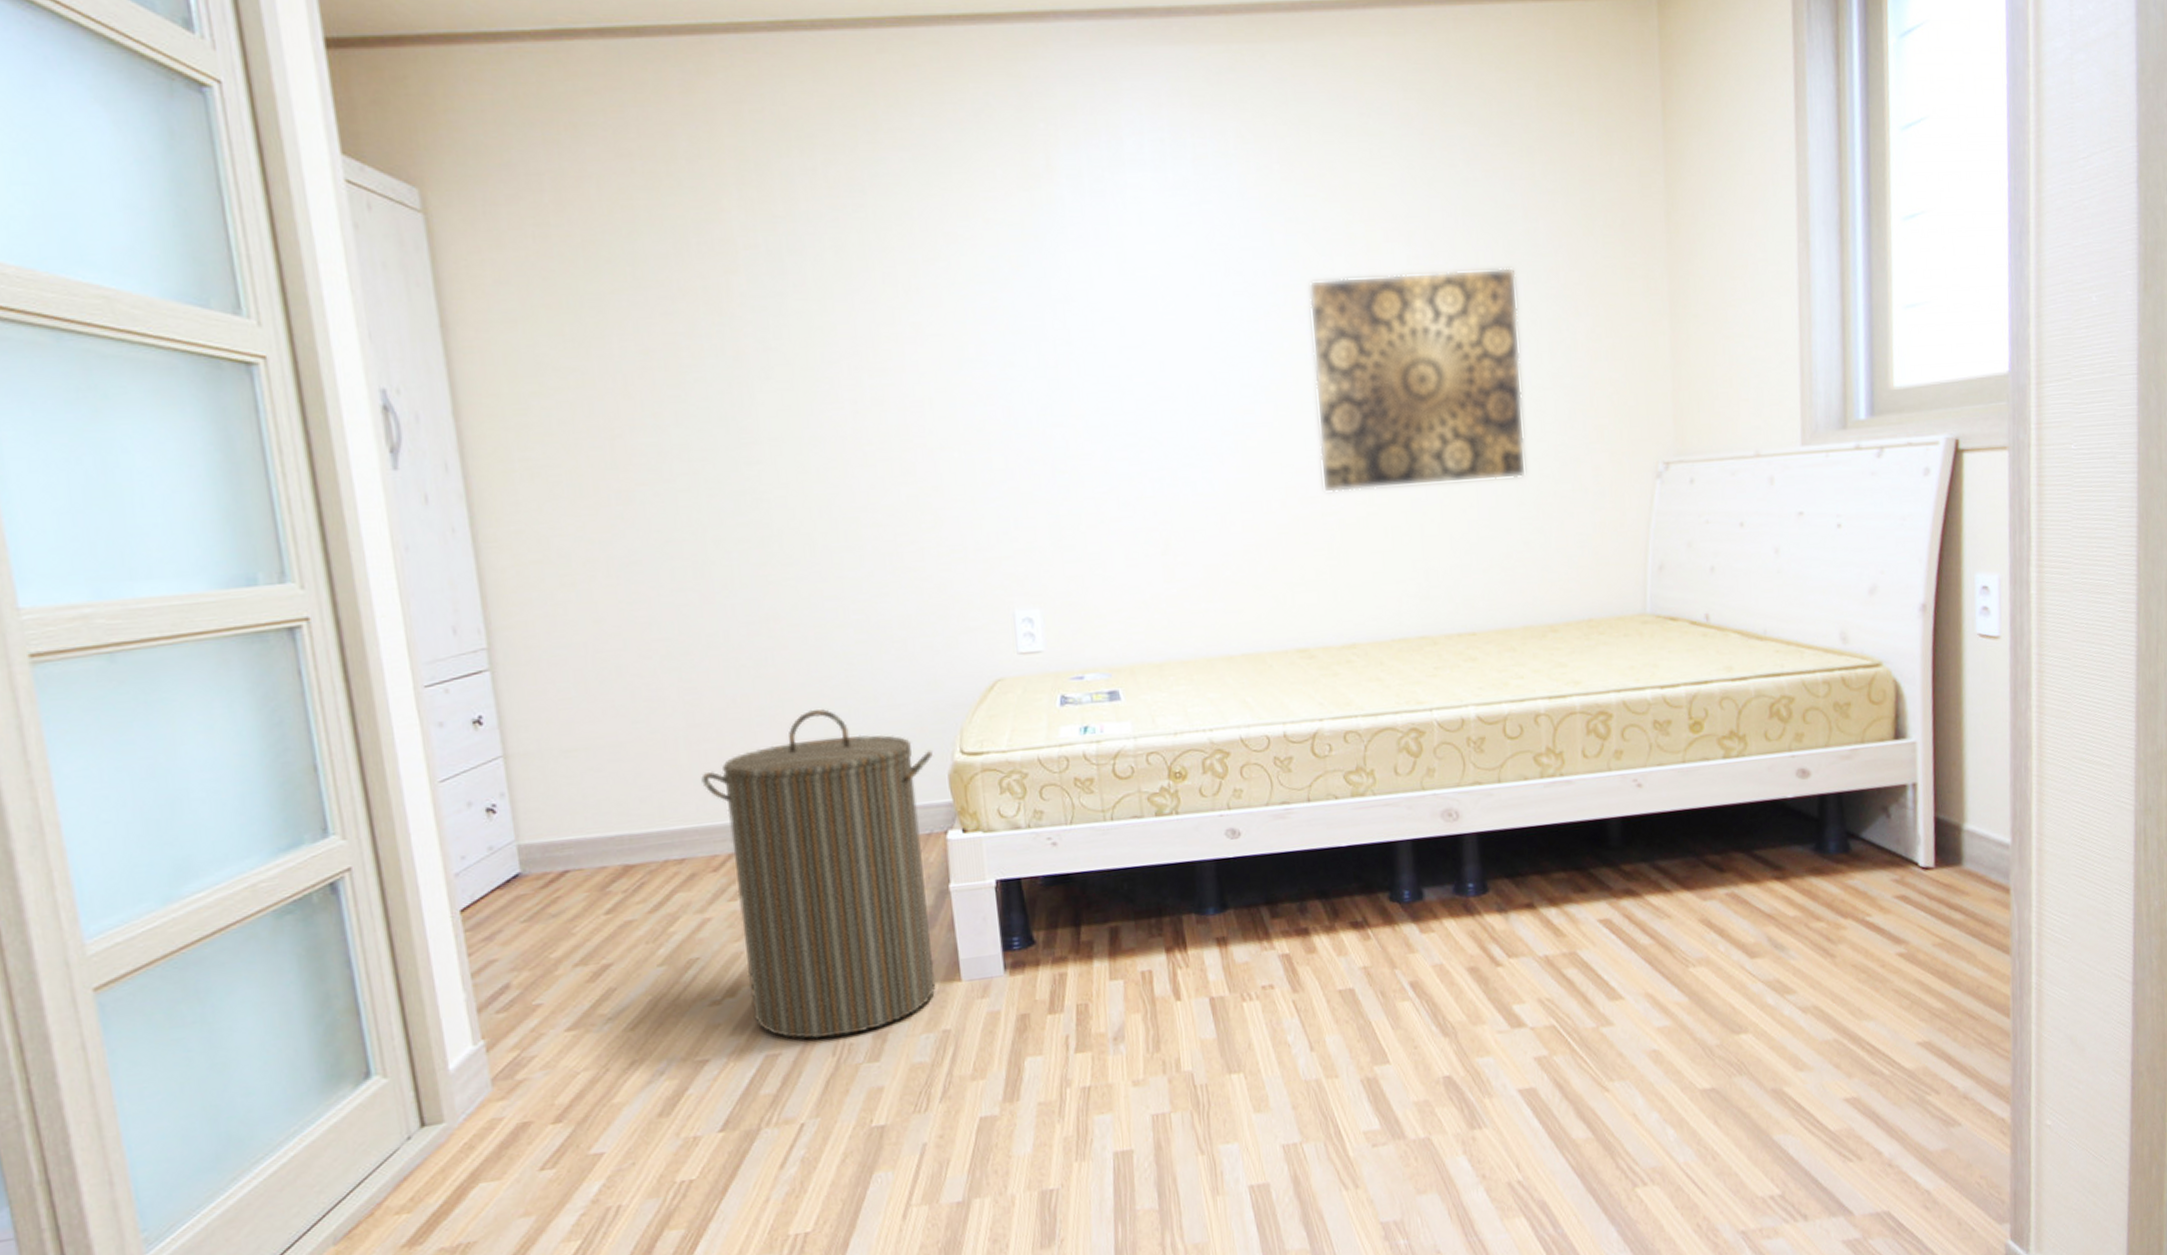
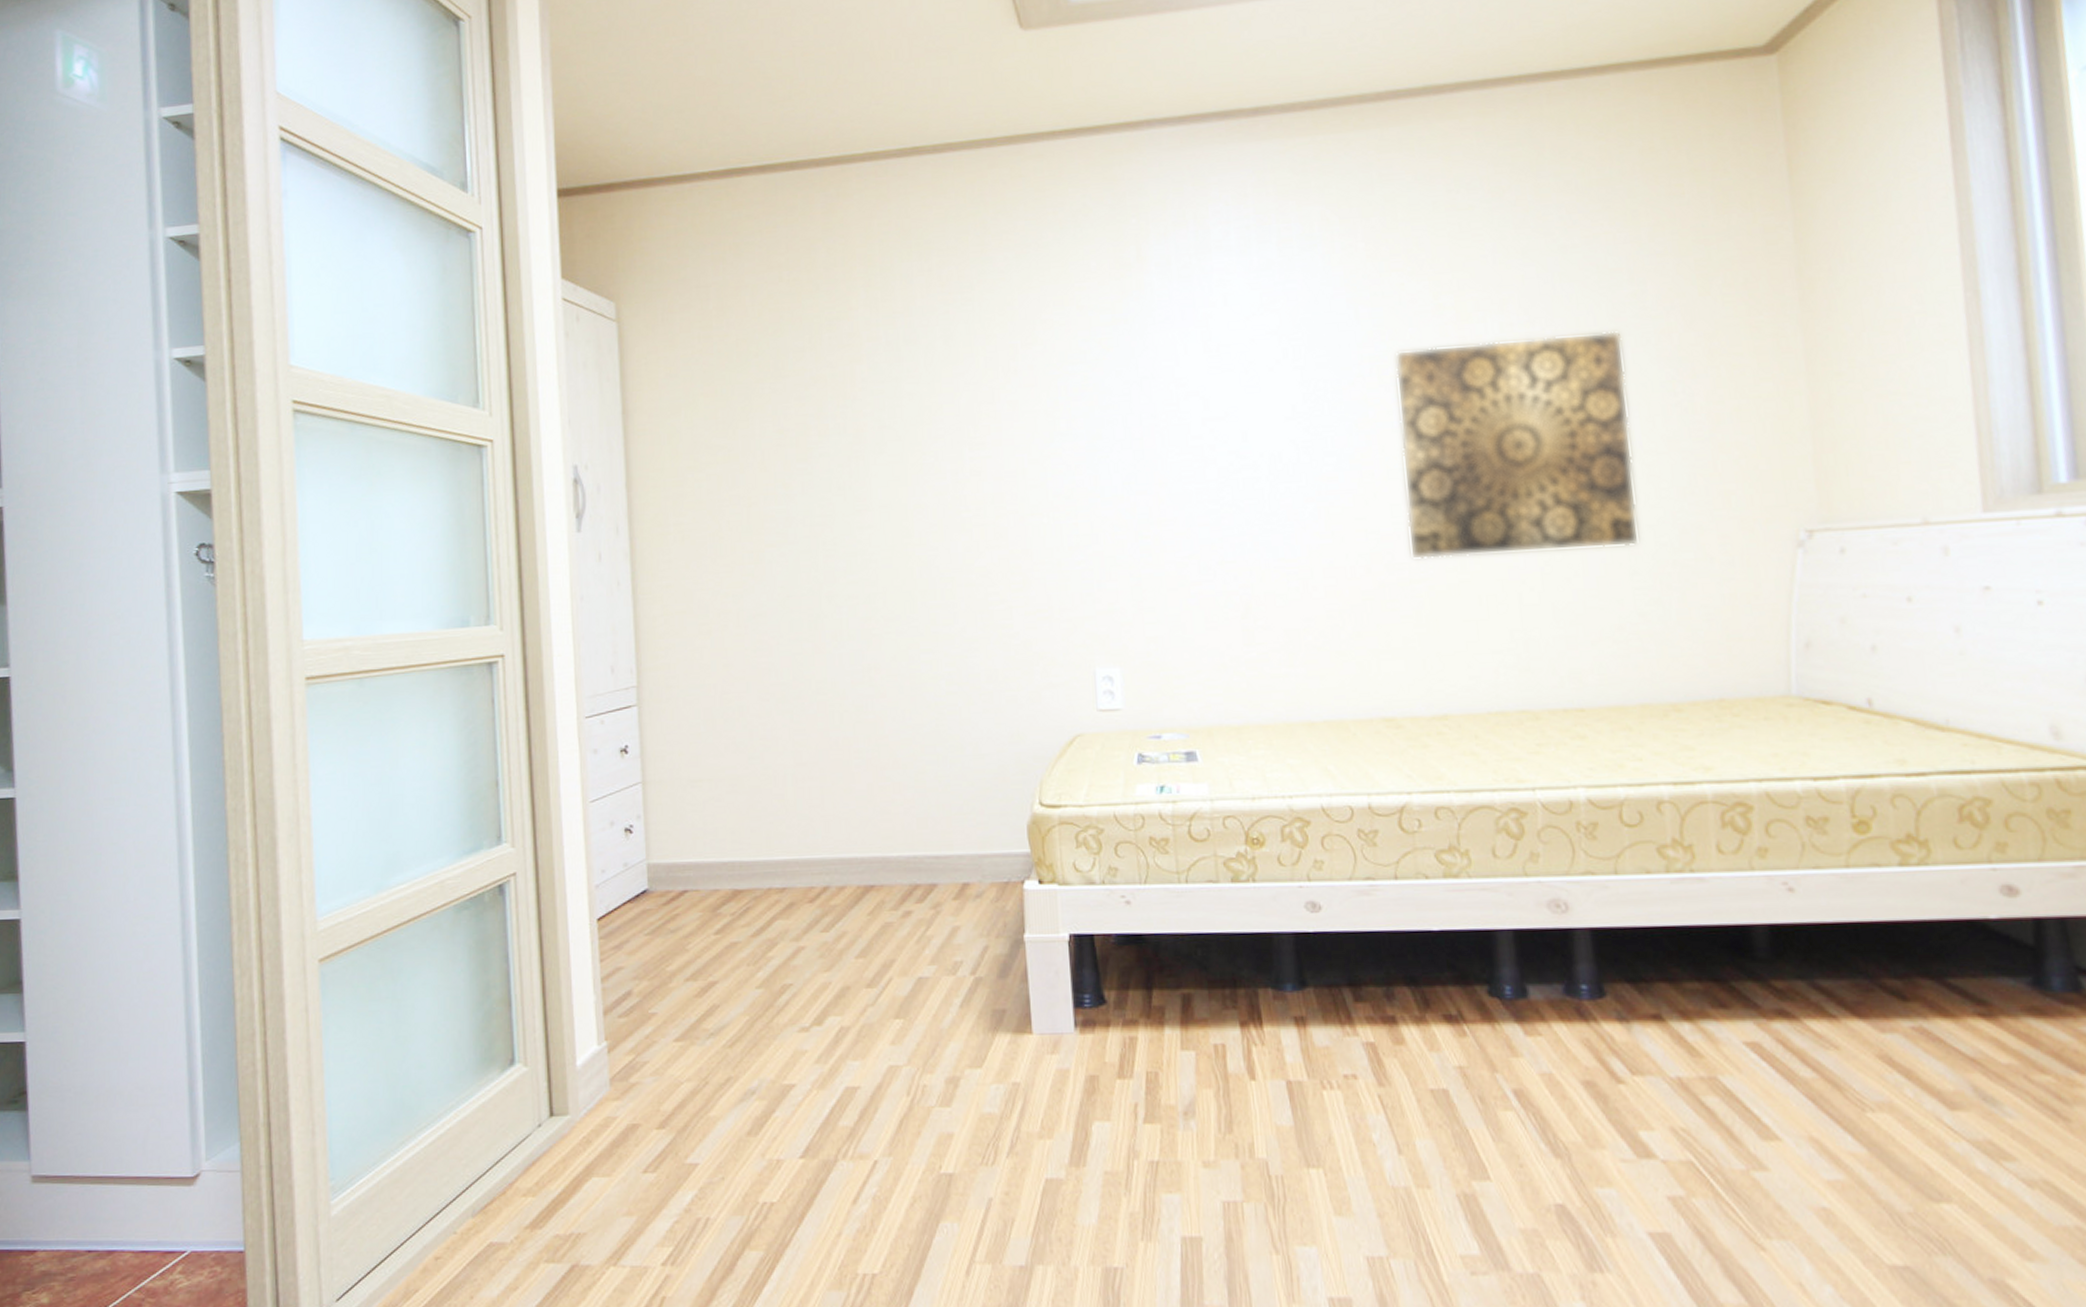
laundry hamper: present [701,709,936,1039] -> none [804,754,1013,1077]

